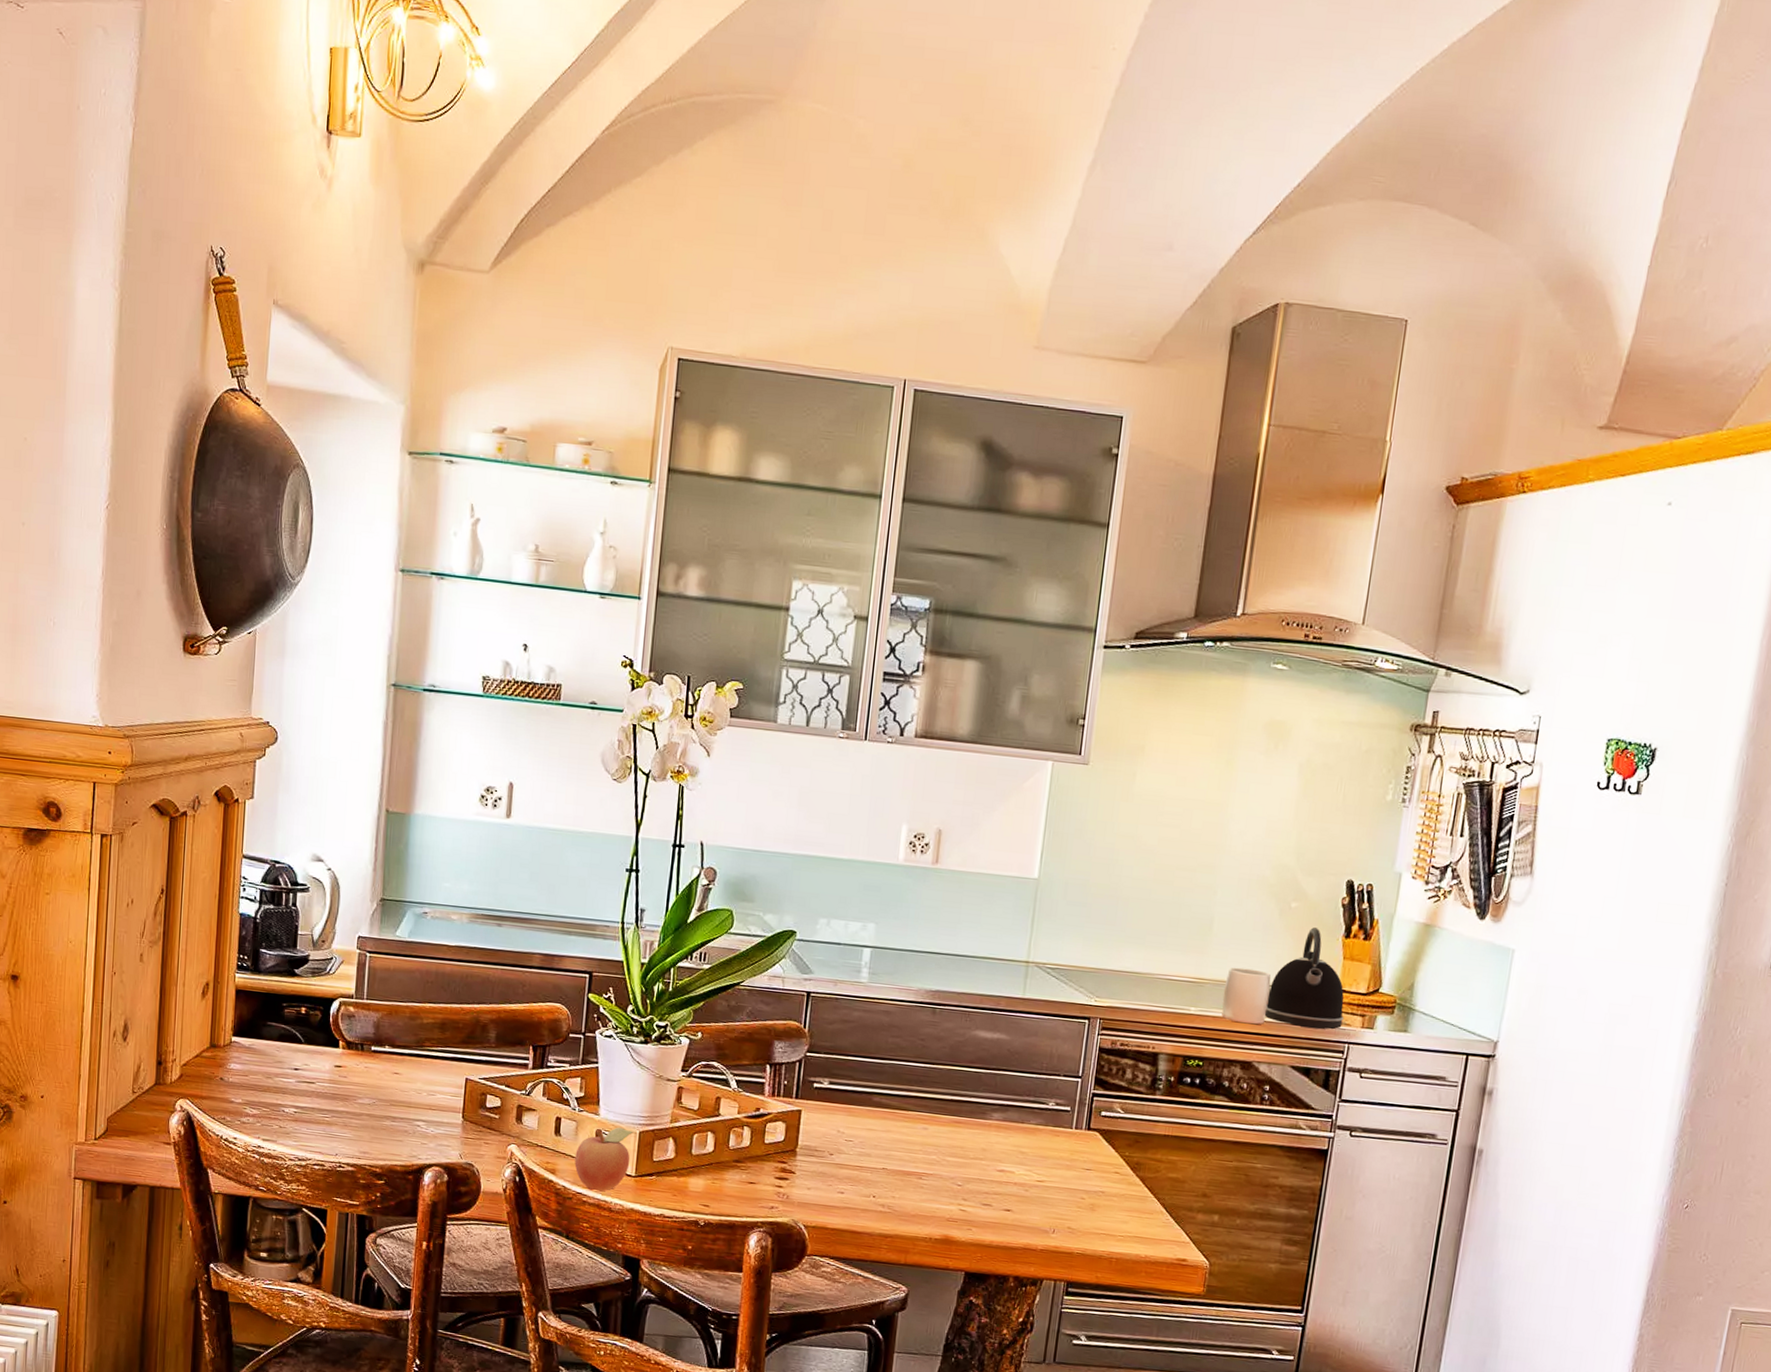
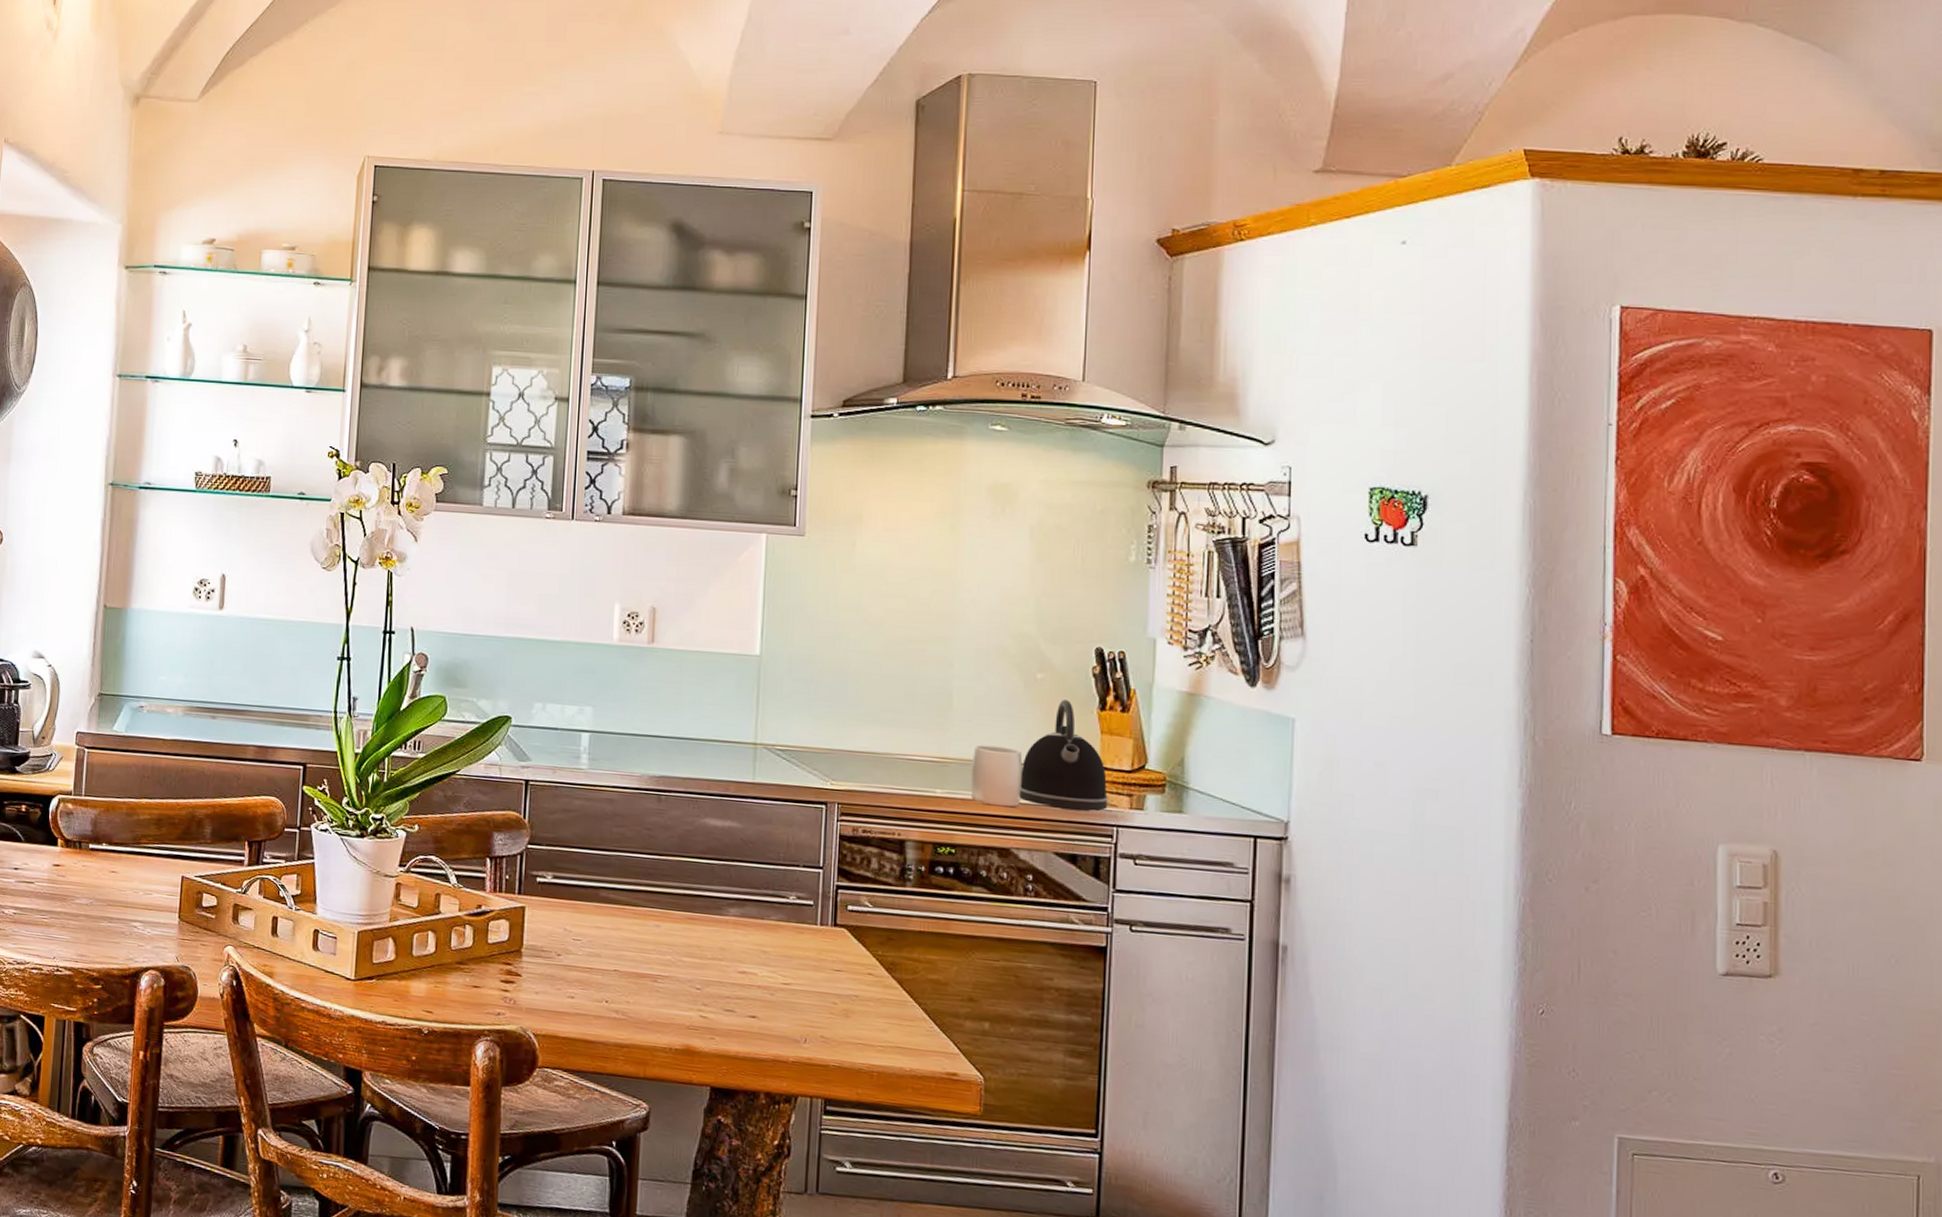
fruit: present [574,1127,635,1192] -> none [292,926,353,997]

